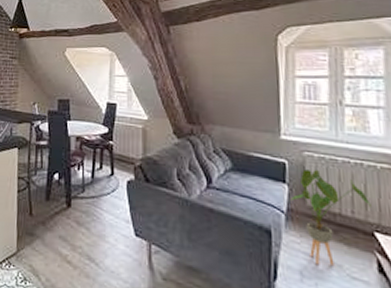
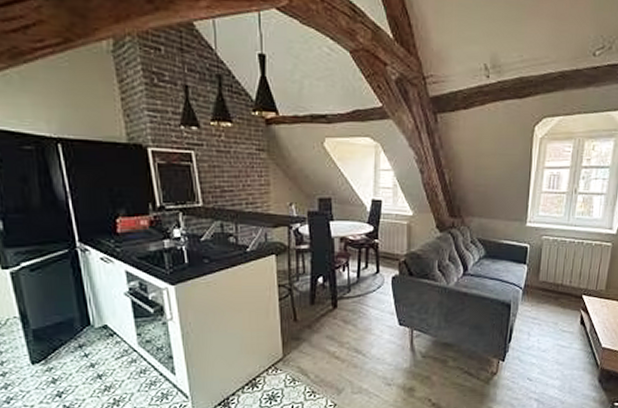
house plant: present [290,169,371,266] -> none [528,251,584,326]

